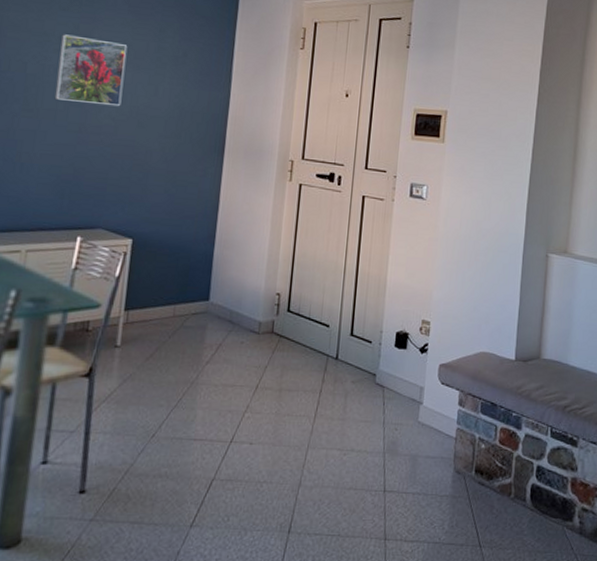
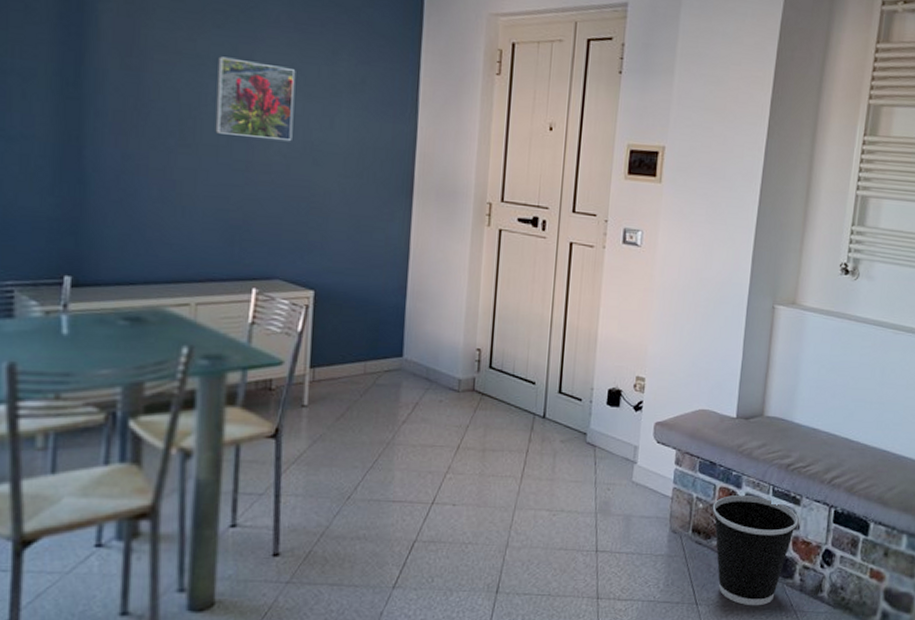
wastebasket: none [494,436,576,549] -> present [712,495,799,606]

